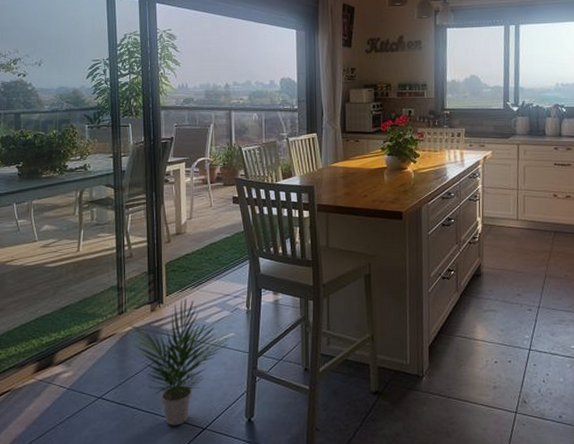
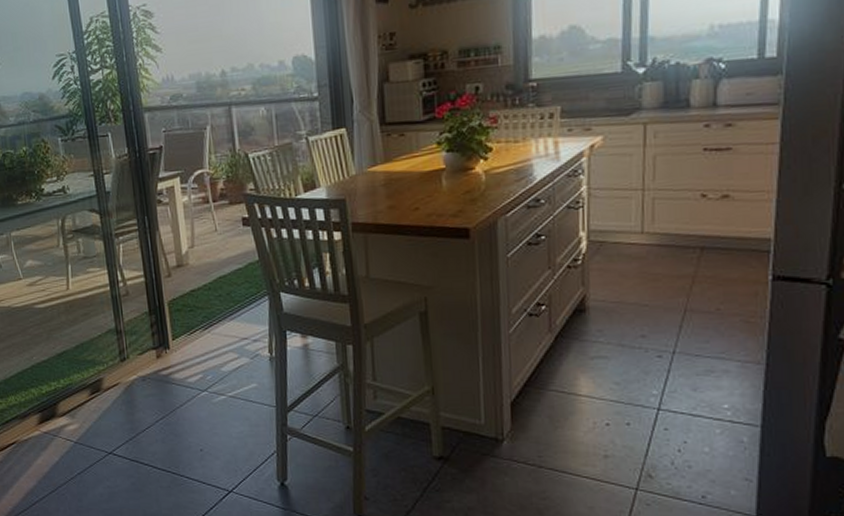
potted plant: present [128,298,230,426] -> none [132,342,252,487]

